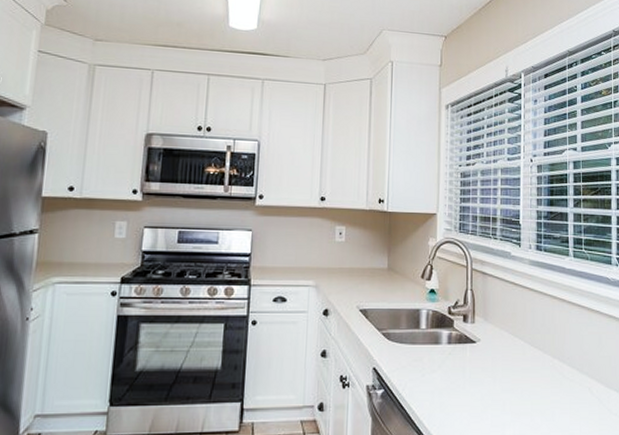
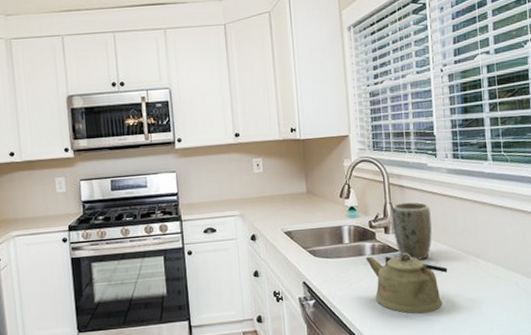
kettle: none [441,345,523,415] -> present [365,253,448,314]
plant pot: none [472,291,510,355] -> present [392,202,432,260]

